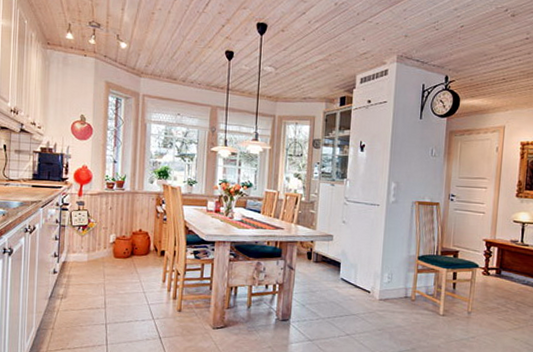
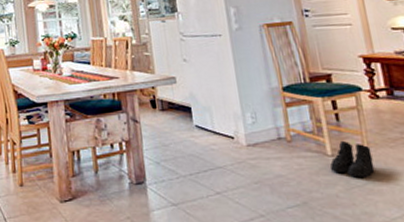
boots: none [438,304,473,334] -> present [330,140,375,177]

